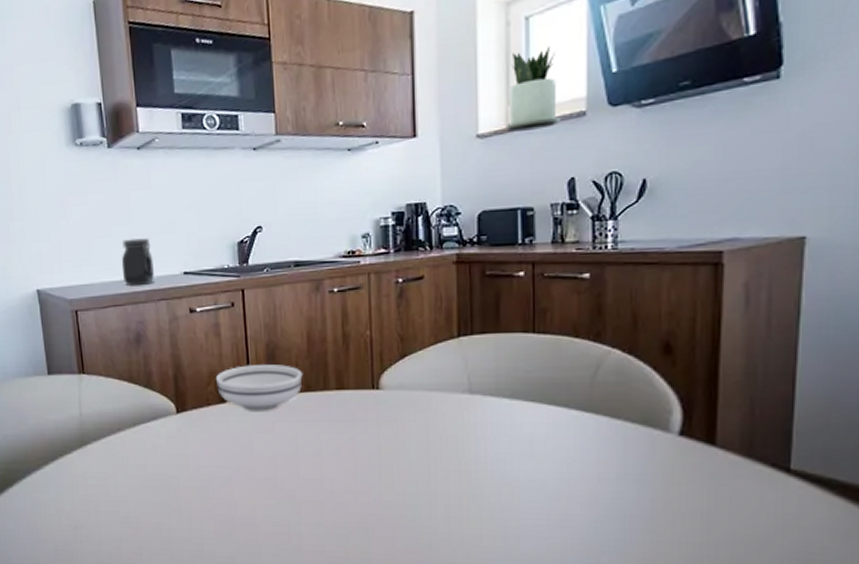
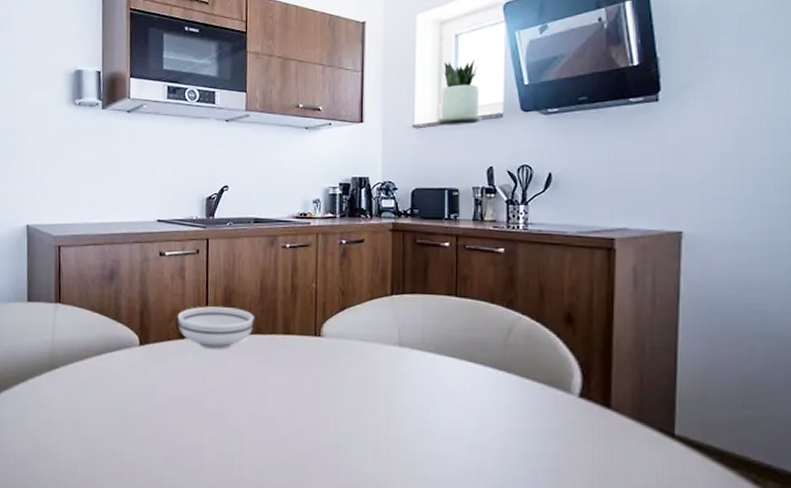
jar: present [121,238,154,287] -> none [103,186,132,229]

